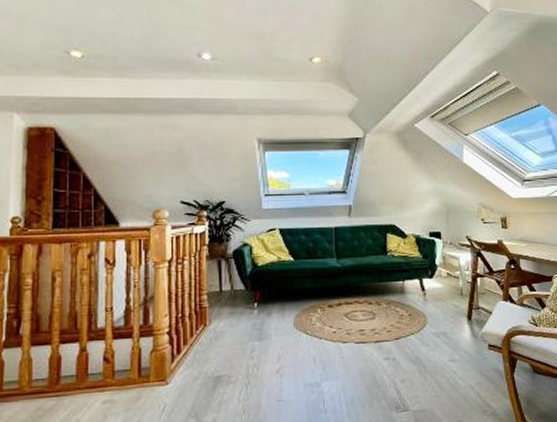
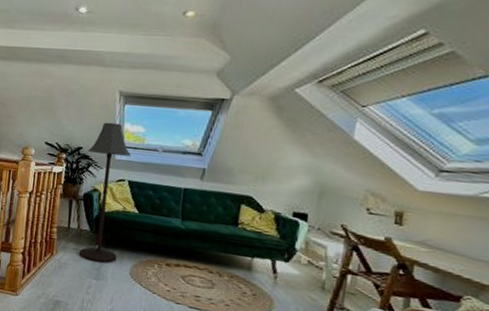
floor lamp: none [231,171,279,323] -> present [79,122,132,264]

